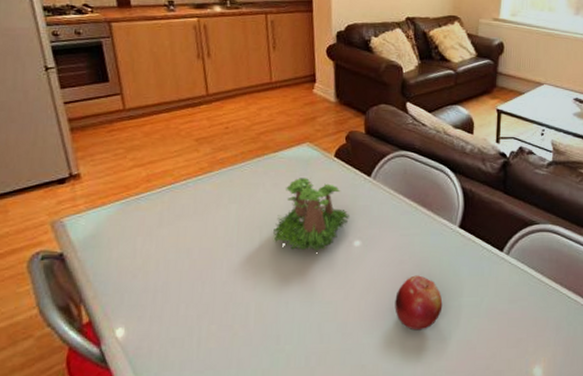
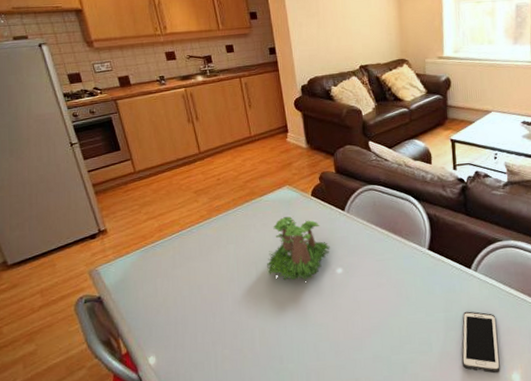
fruit: present [395,275,443,331] -> none [378,295,422,346]
cell phone: none [482,297,524,367] -> present [462,311,500,374]

